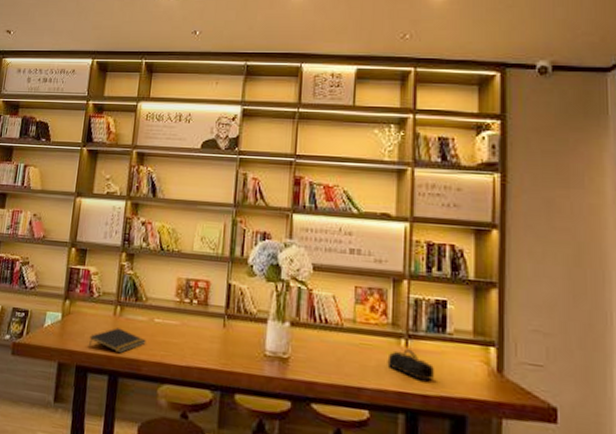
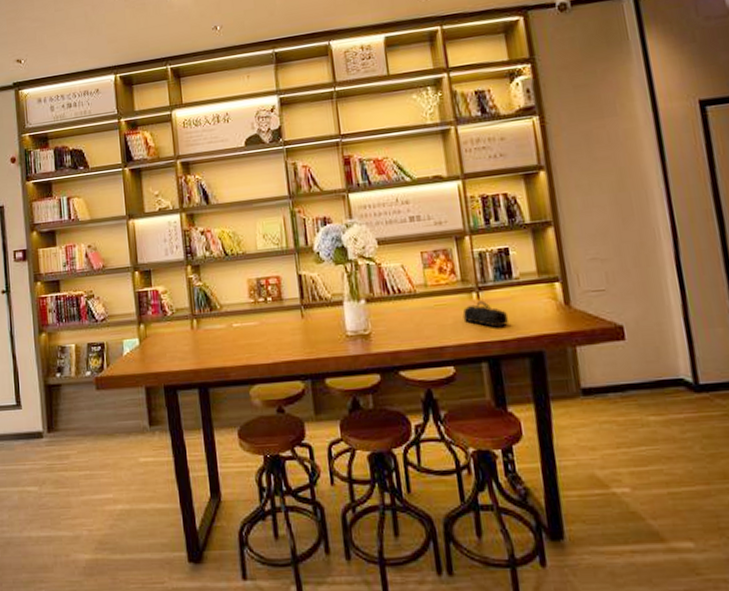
notepad: present [89,328,146,354] -> none [172,340,229,365]

